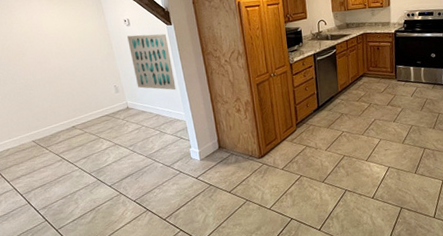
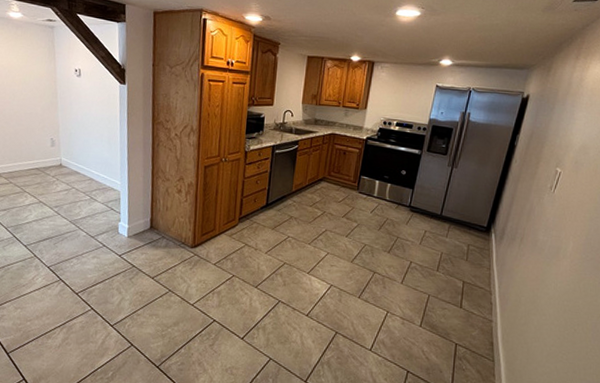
wall art: present [127,33,176,90] -> none [74,87,118,156]

